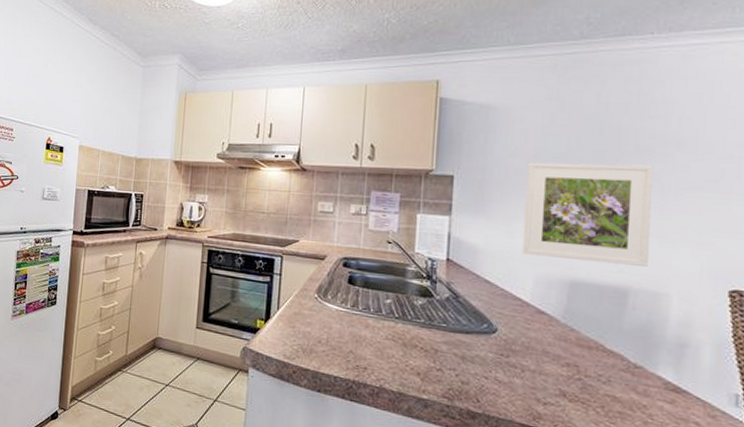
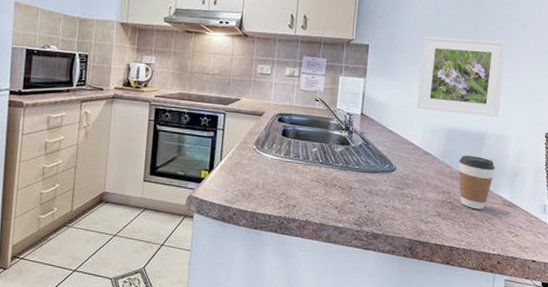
coffee cup: none [589,317,648,393] -> present [458,155,495,210]

